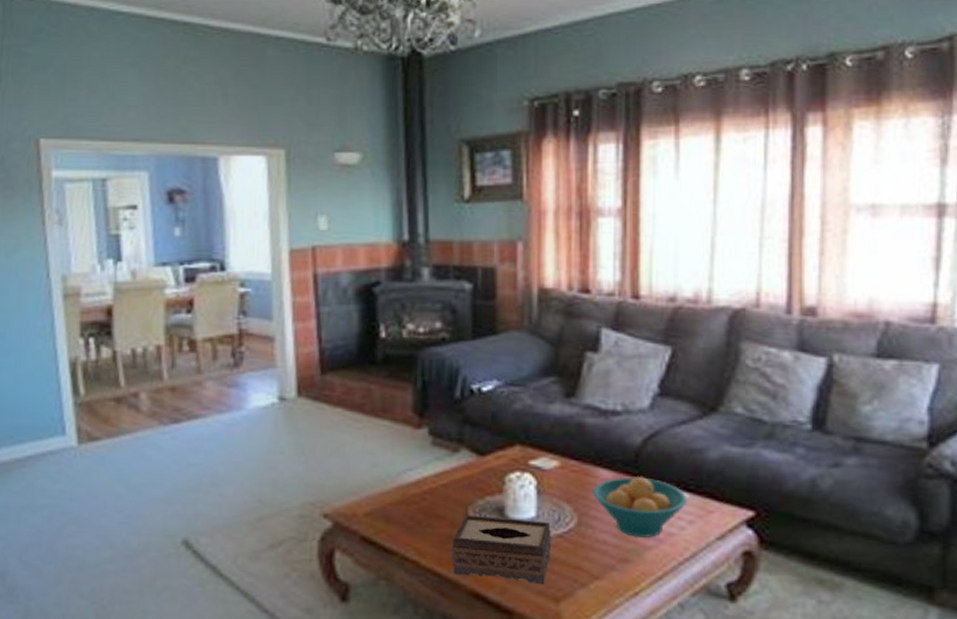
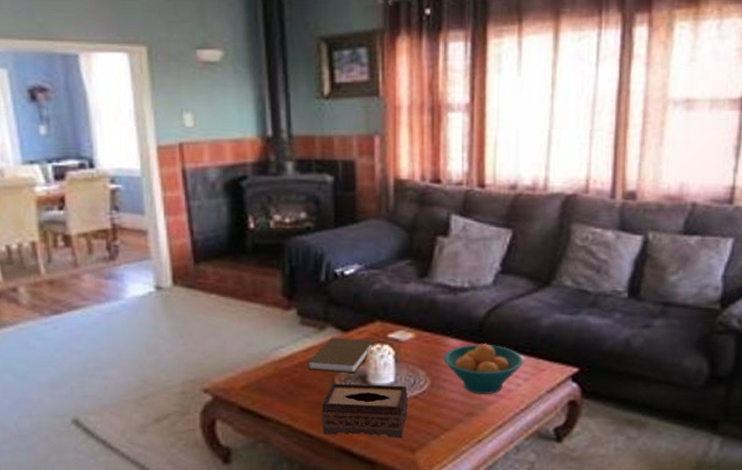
book: none [438,461,514,505] -> present [308,337,374,374]

